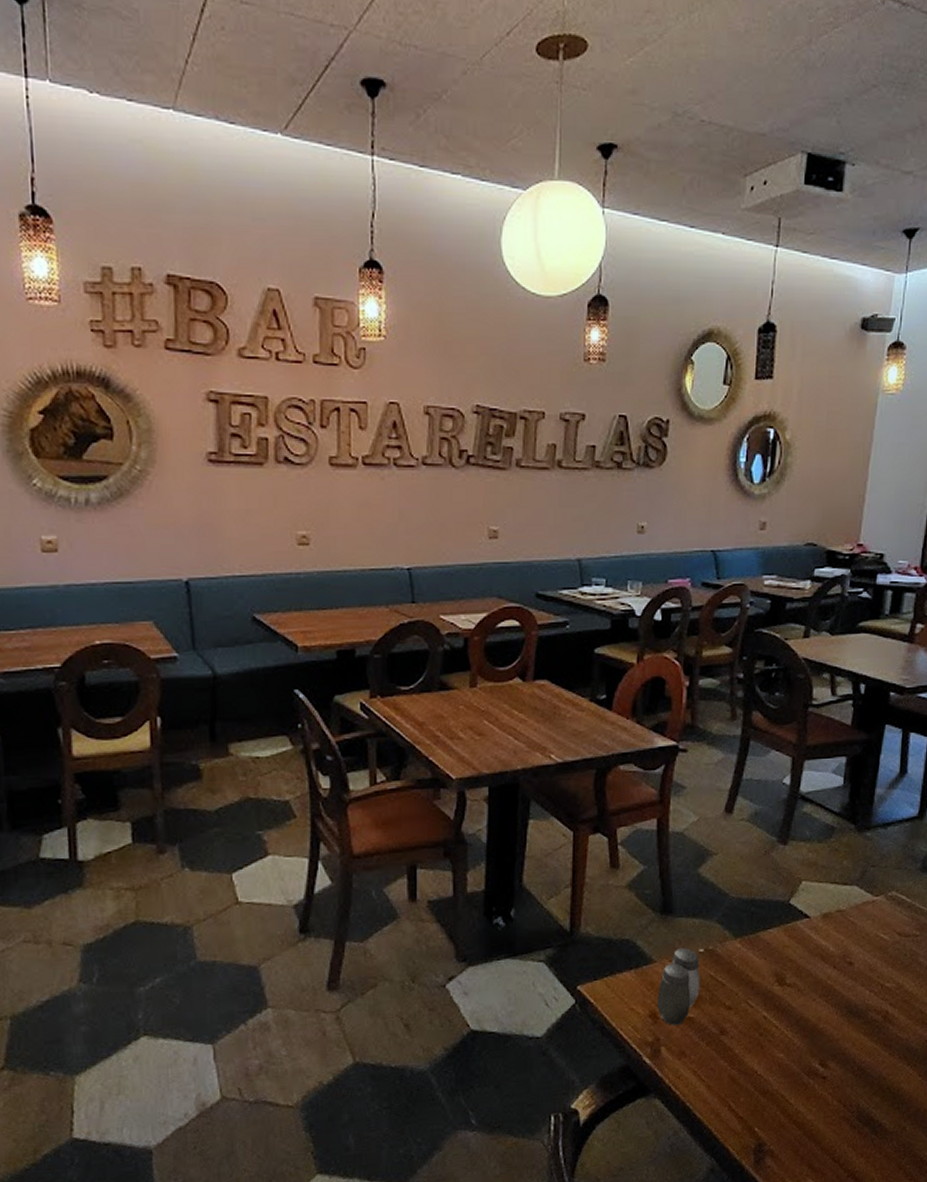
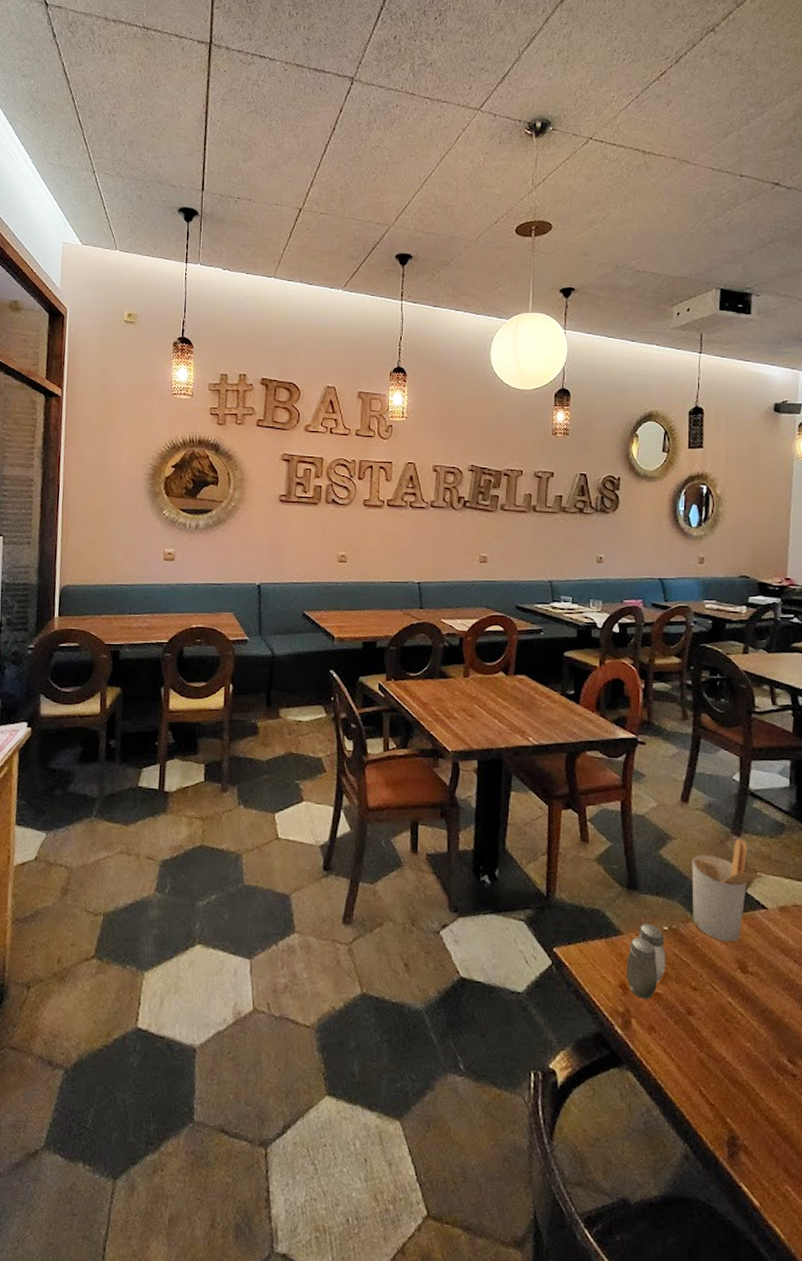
utensil holder: none [731,847,820,957] -> present [692,838,774,943]

